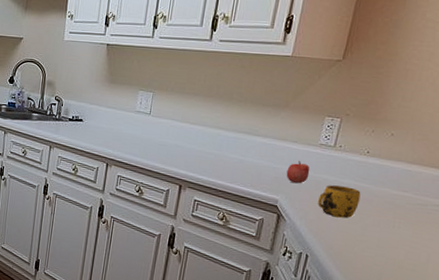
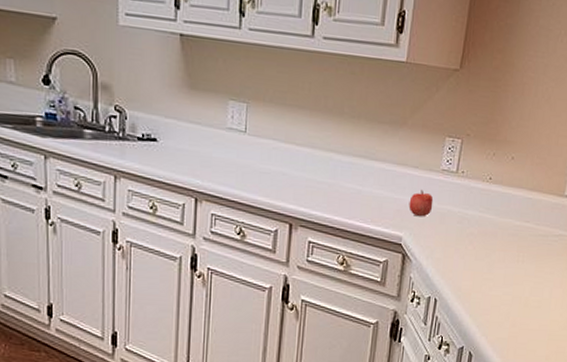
mug: present [318,185,361,218] -> none [443,217,486,255]

